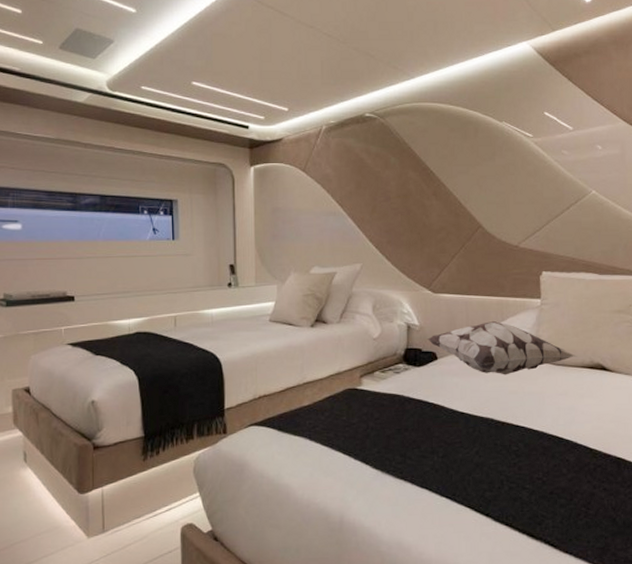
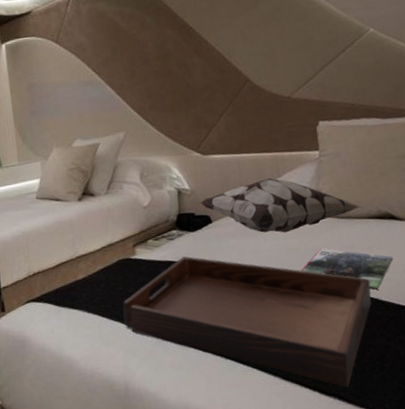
serving tray: none [345,391,581,532] -> present [122,256,371,388]
magazine: none [517,393,602,437] -> present [300,248,393,290]

